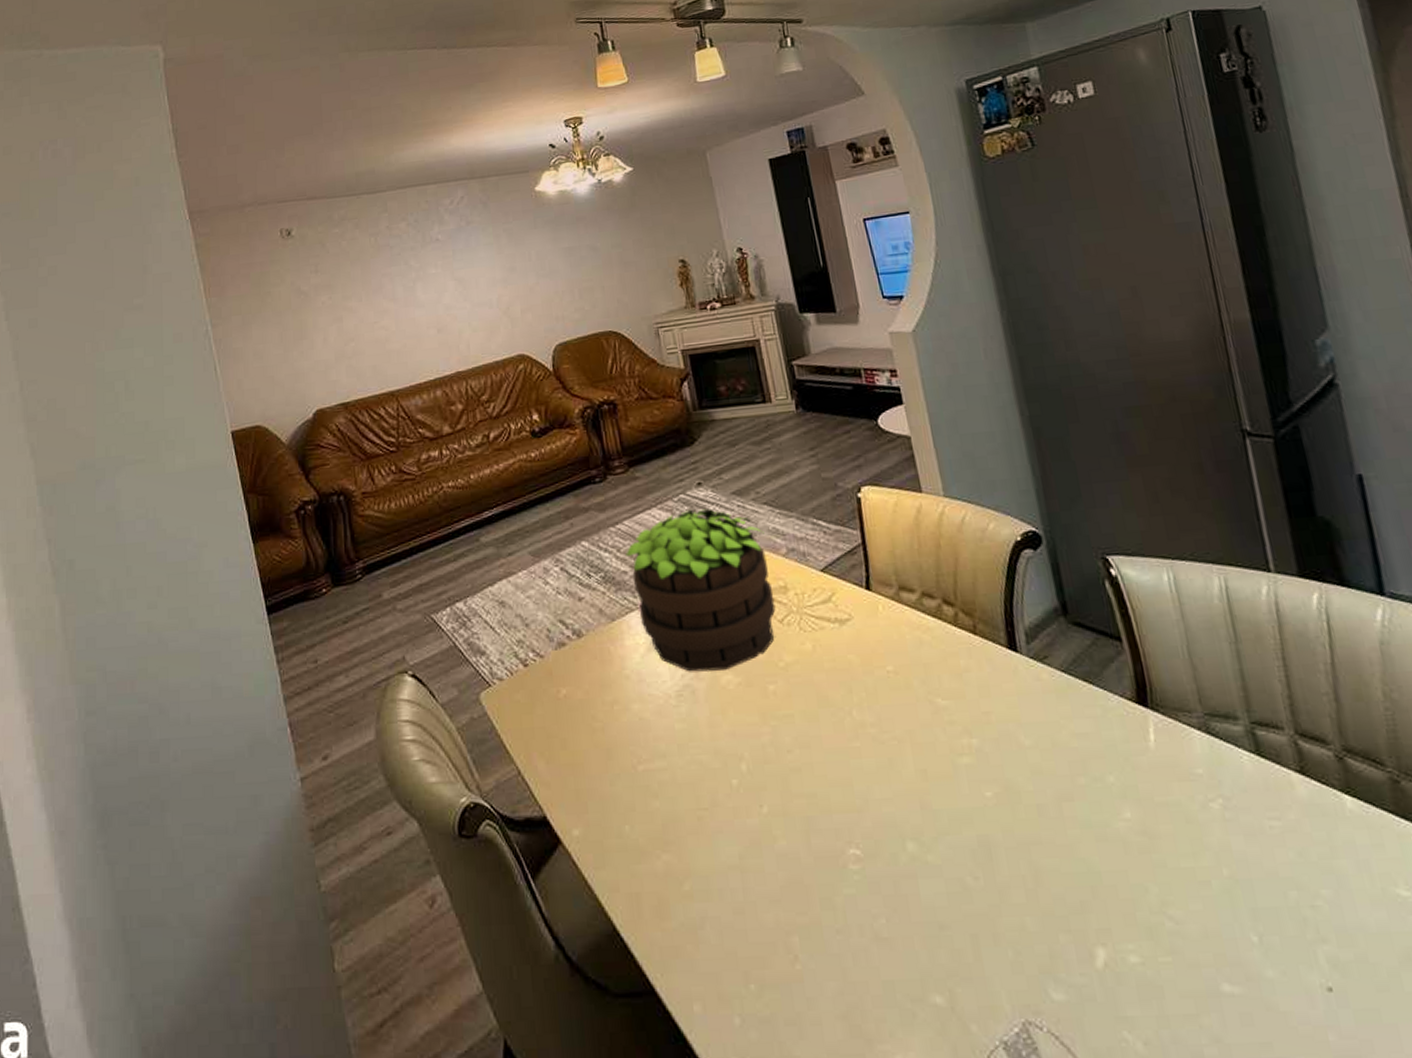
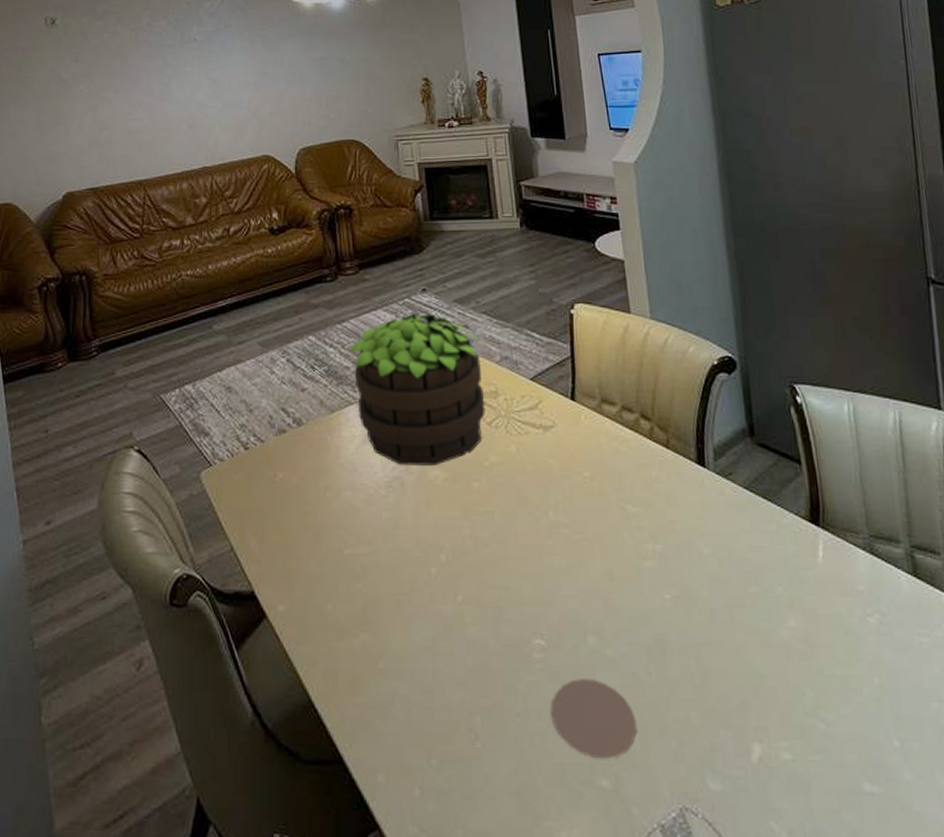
coaster: none [873,888,969,975] -> present [551,679,637,760]

